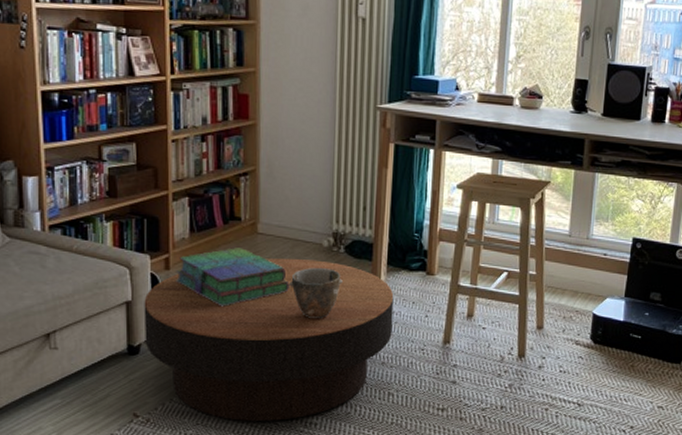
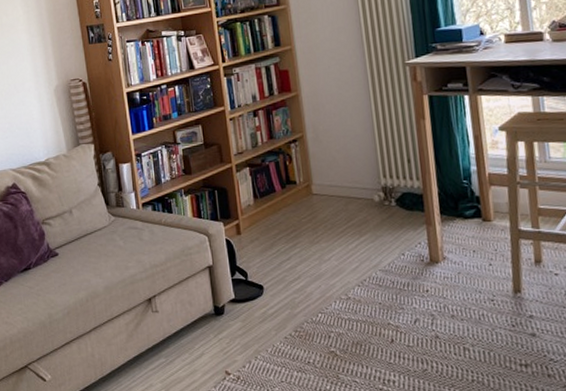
coffee table: present [144,257,394,421] -> none [223,215,458,378]
stack of books: present [176,248,290,307] -> none [246,209,349,266]
ceramic bowl: present [289,268,343,318] -> none [348,222,399,273]

